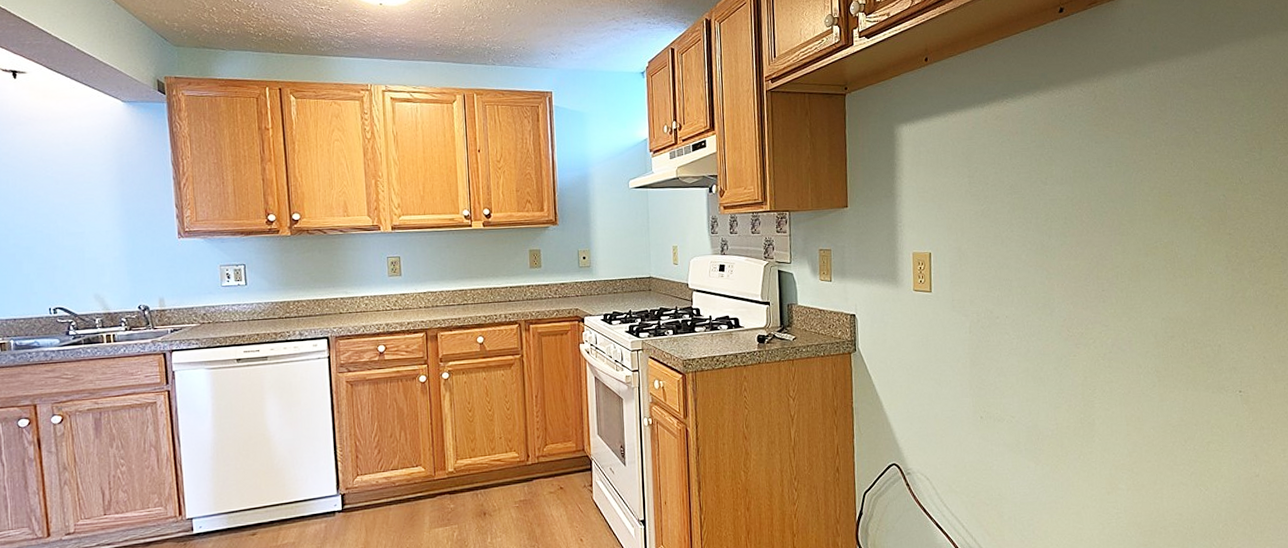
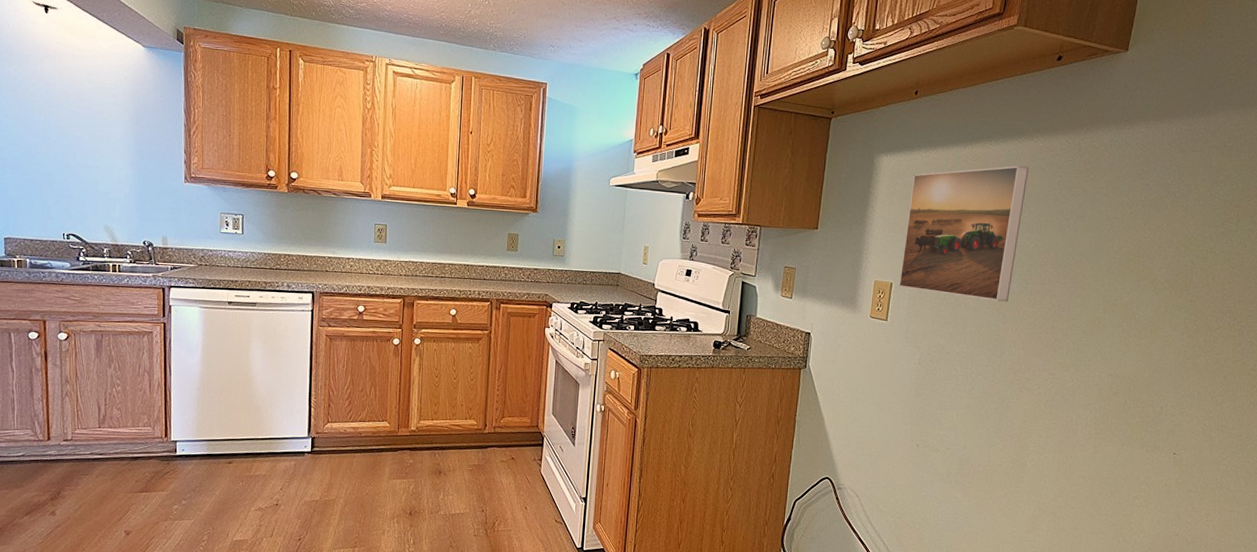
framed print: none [935,119,1050,259] -> present [899,165,1029,302]

